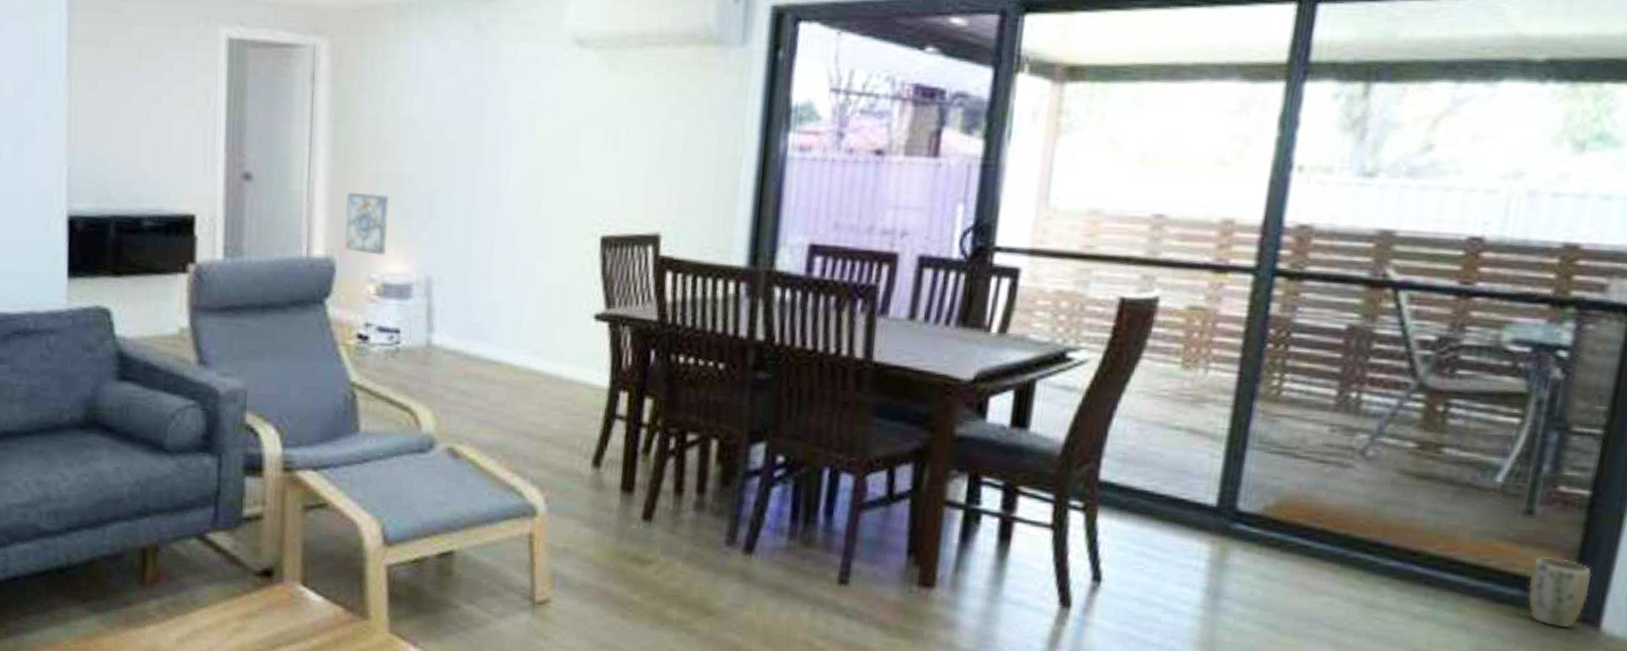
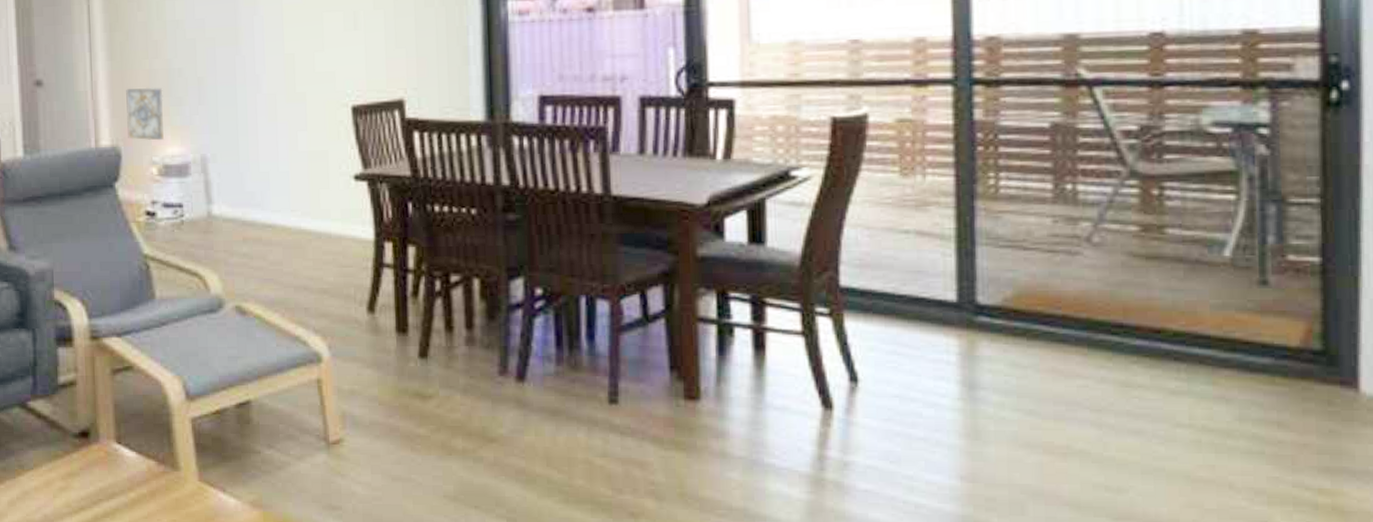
plant pot: present [1527,557,1592,628] -> none [1277,324,1341,392]

